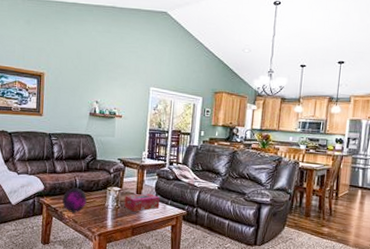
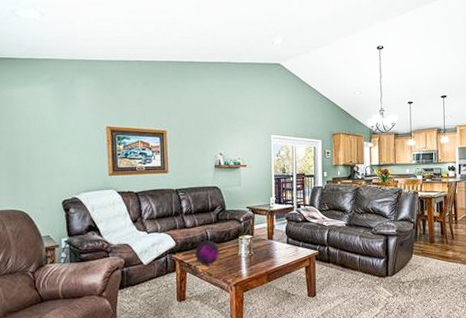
tissue box: present [124,193,160,212] -> none [257,238,292,258]

